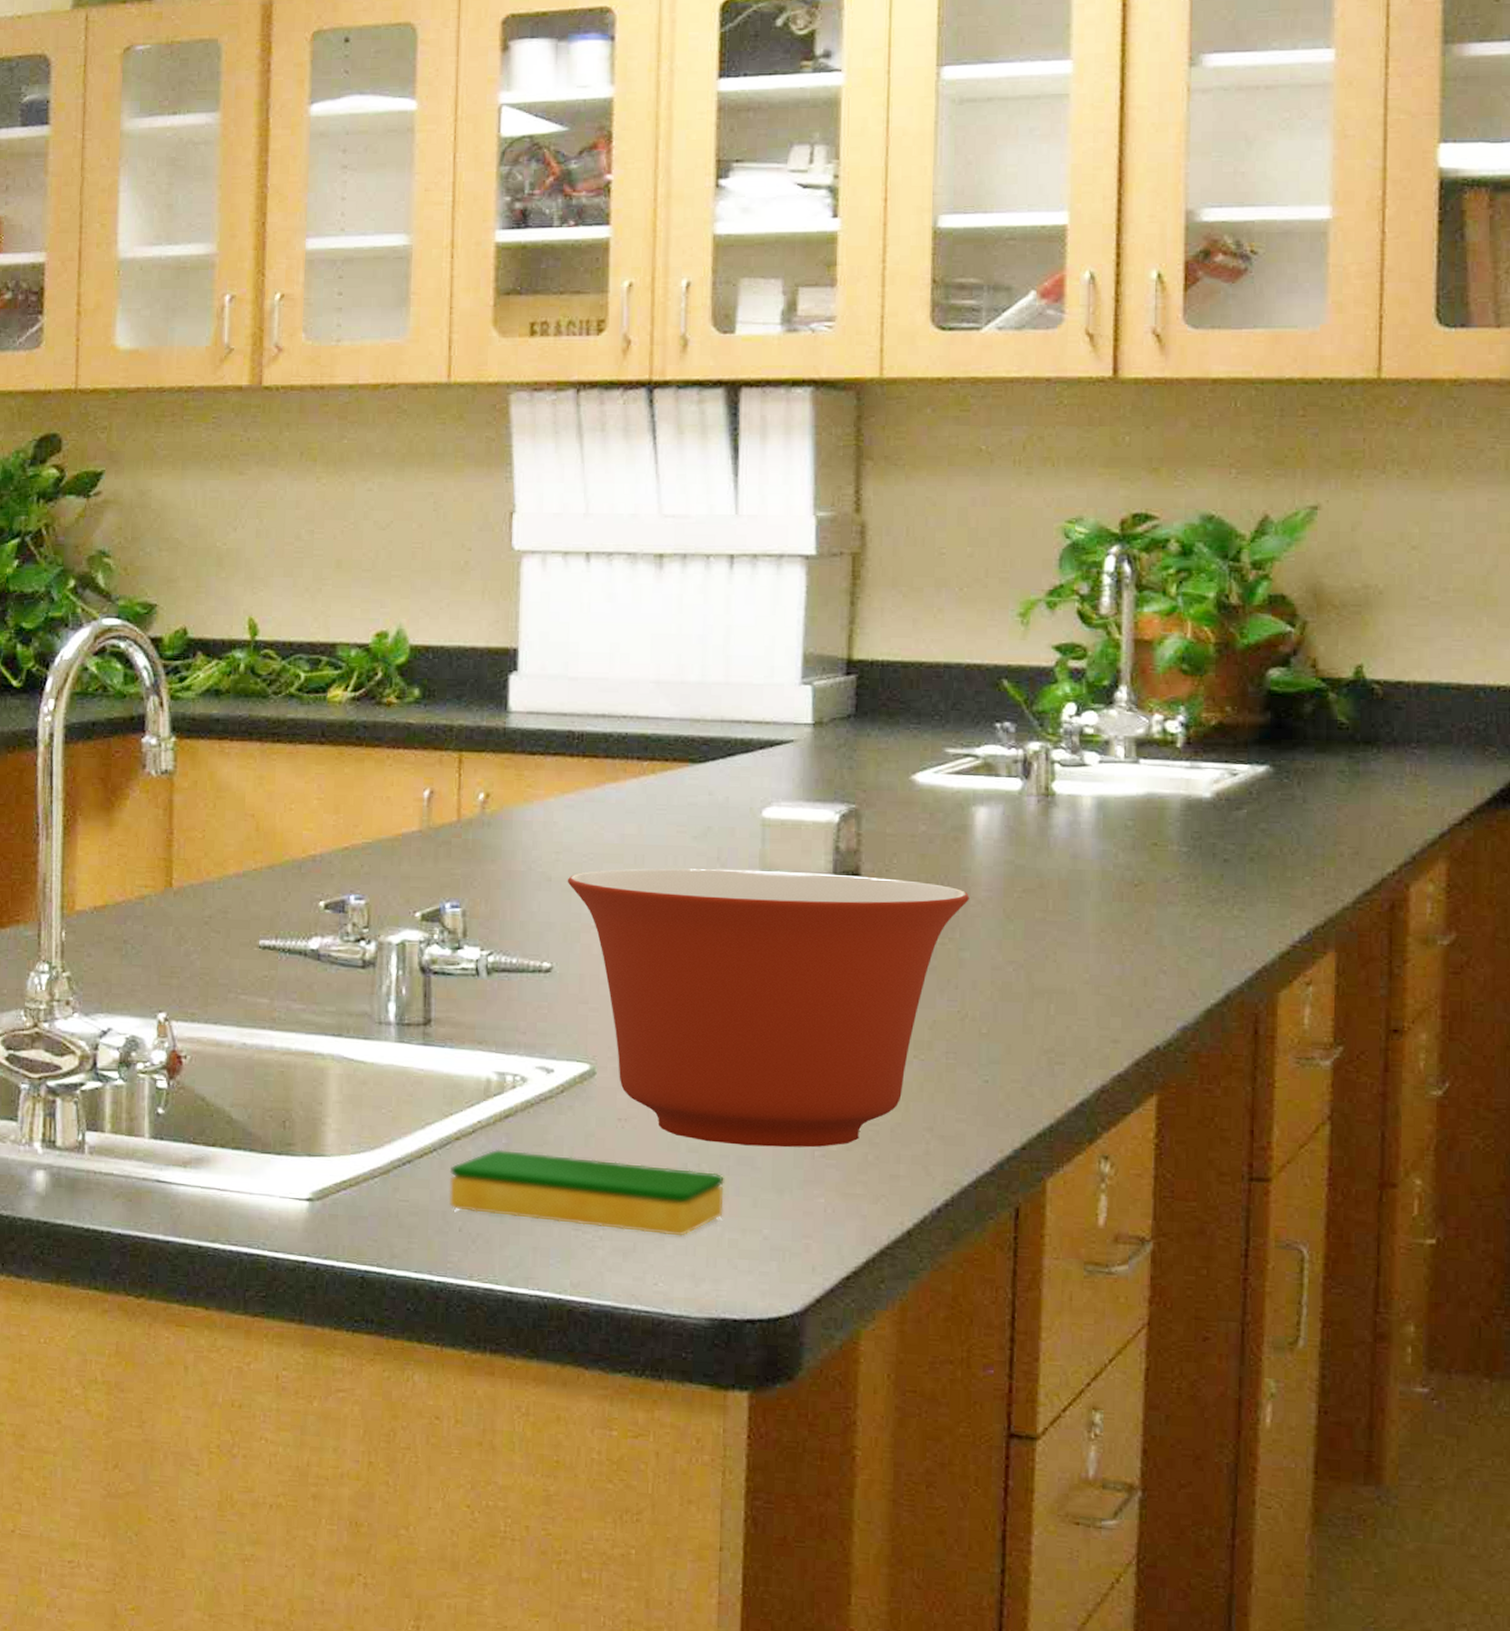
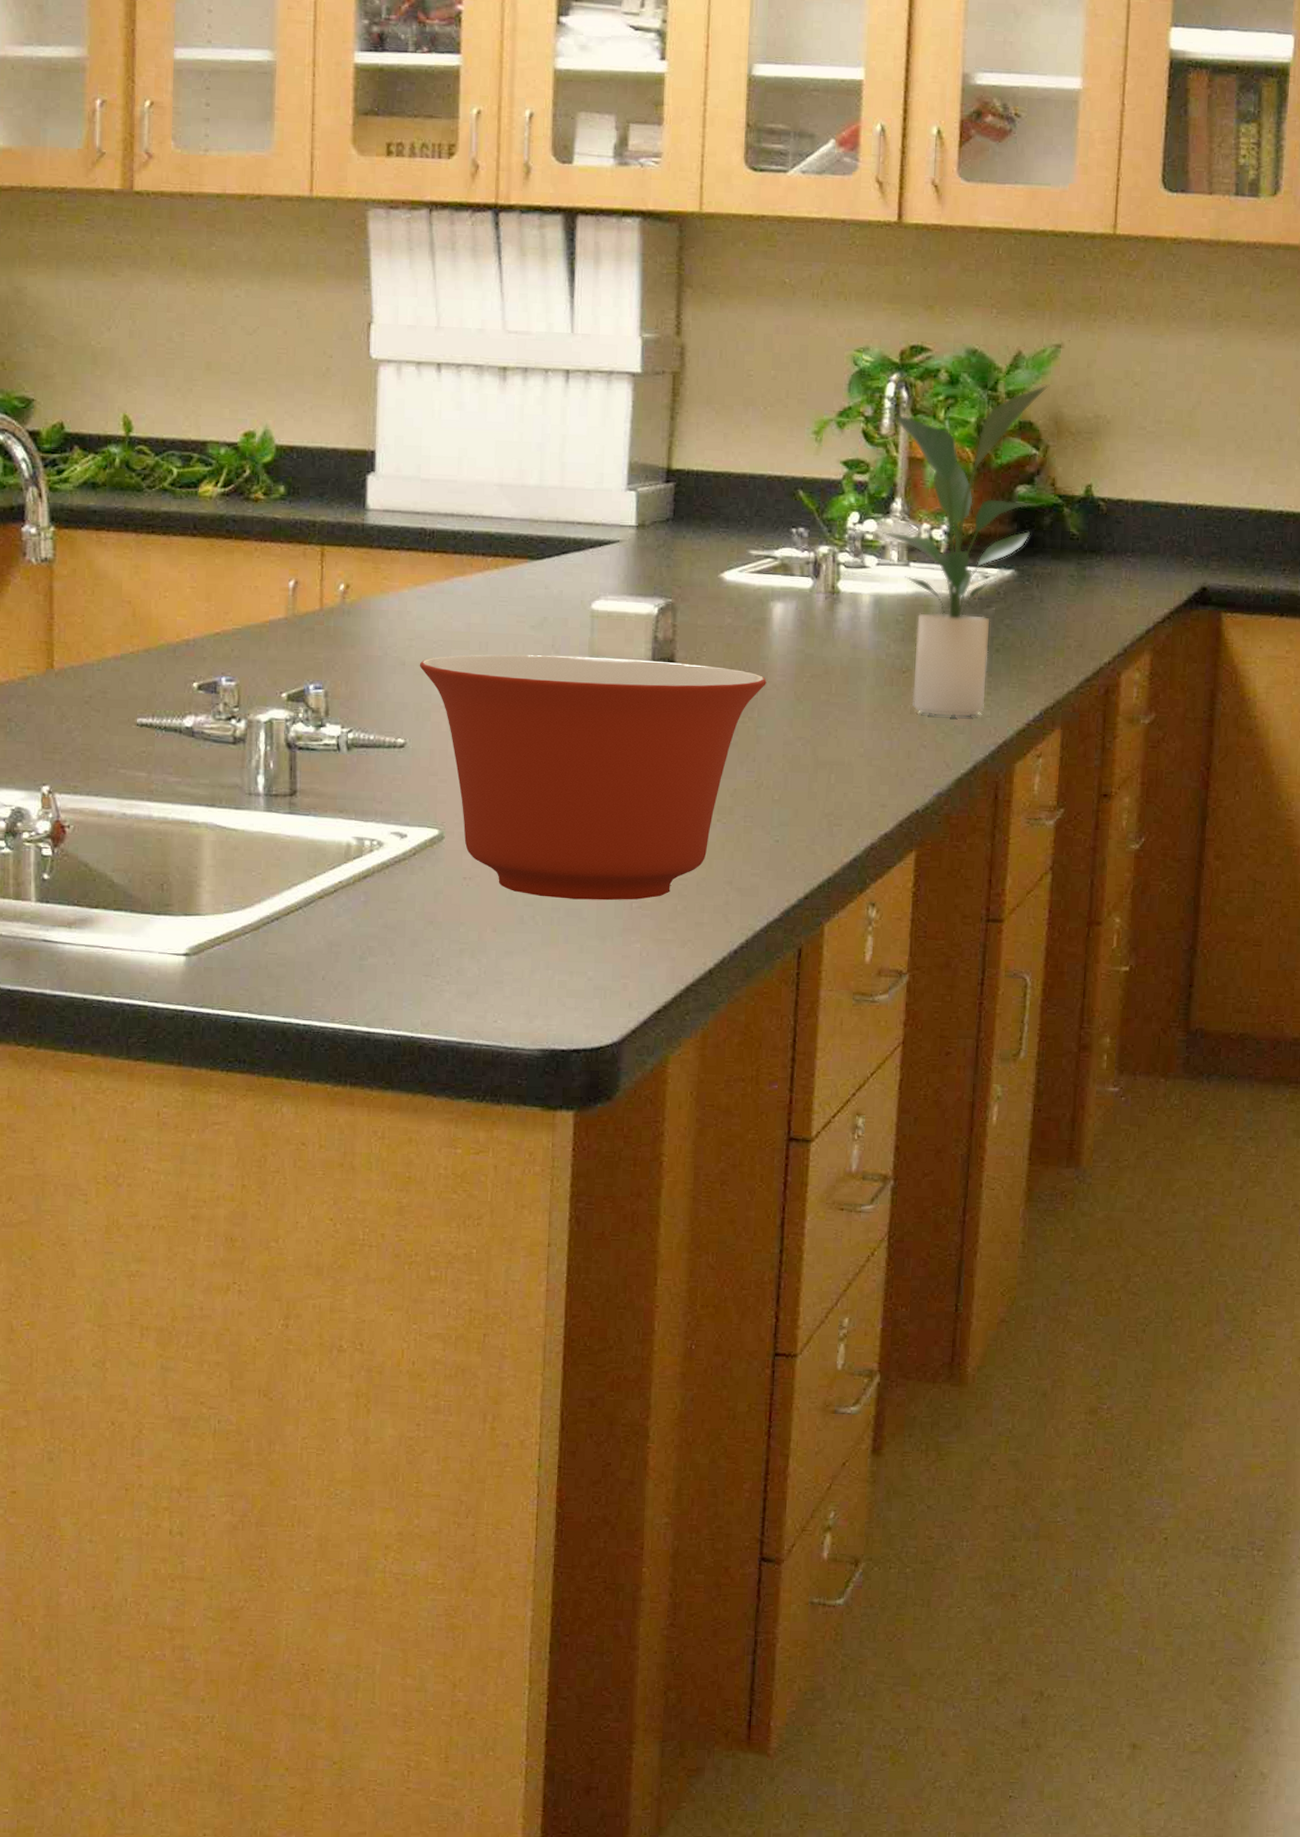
dish sponge: present [449,1149,724,1237] -> none [314,906,555,979]
potted plant: none [1104,553,1305,937] -> present [882,385,1049,717]

